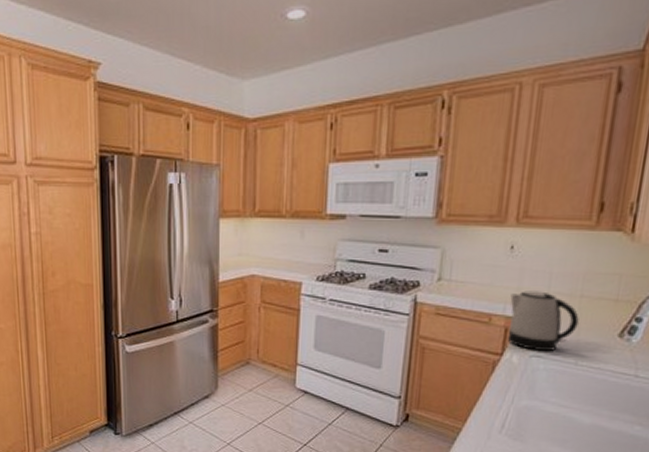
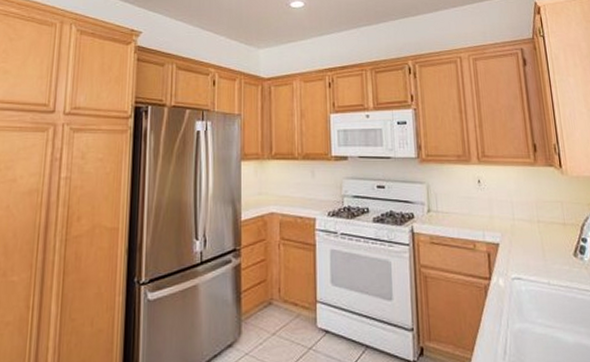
kettle: present [507,291,579,352] -> none [486,218,542,274]

